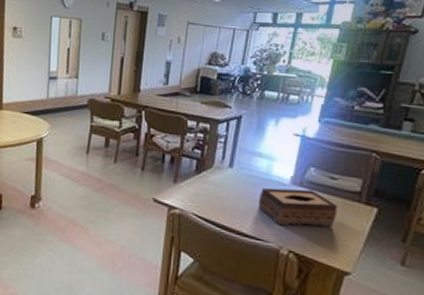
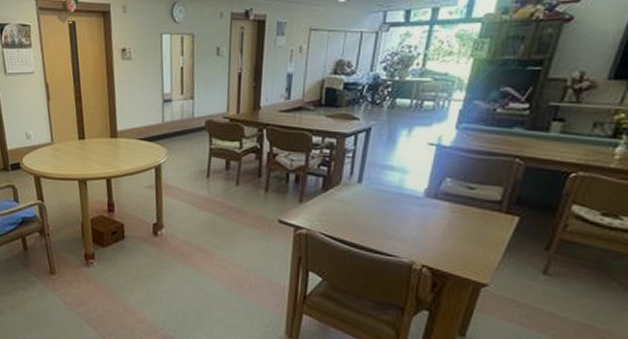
tissue box: present [257,187,338,227] -> none [389,201,476,240]

